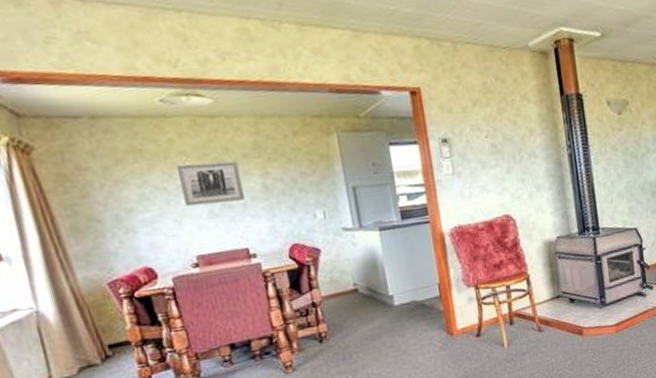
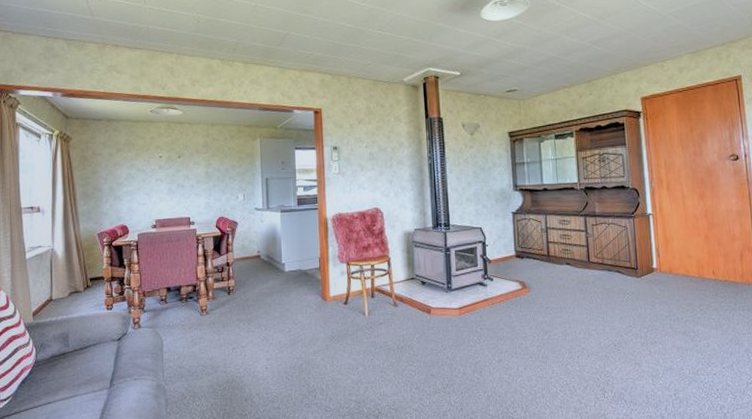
wall art: present [177,161,246,206] -> none [154,154,193,184]

